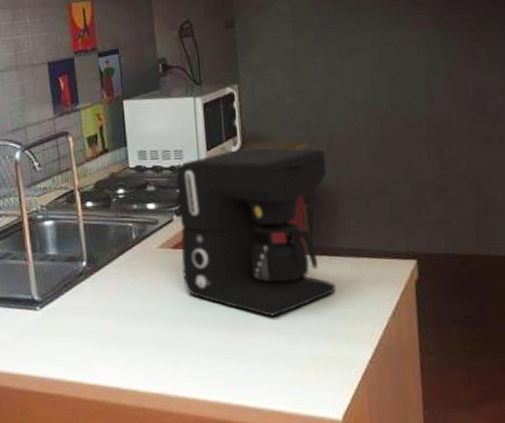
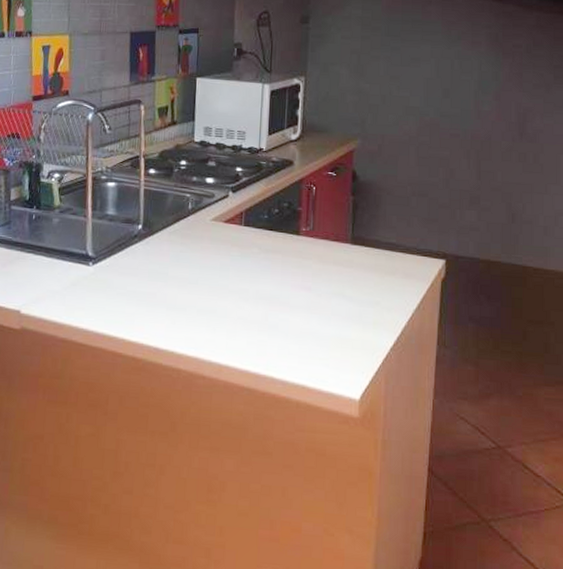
coffee maker: present [175,147,336,317] -> none [230,137,375,297]

